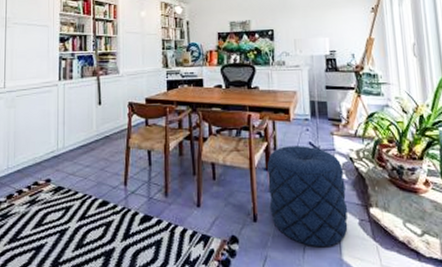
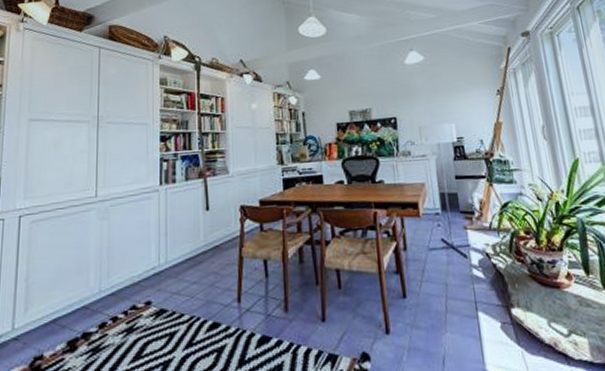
pouf: present [267,146,348,248] -> none [397,243,490,358]

